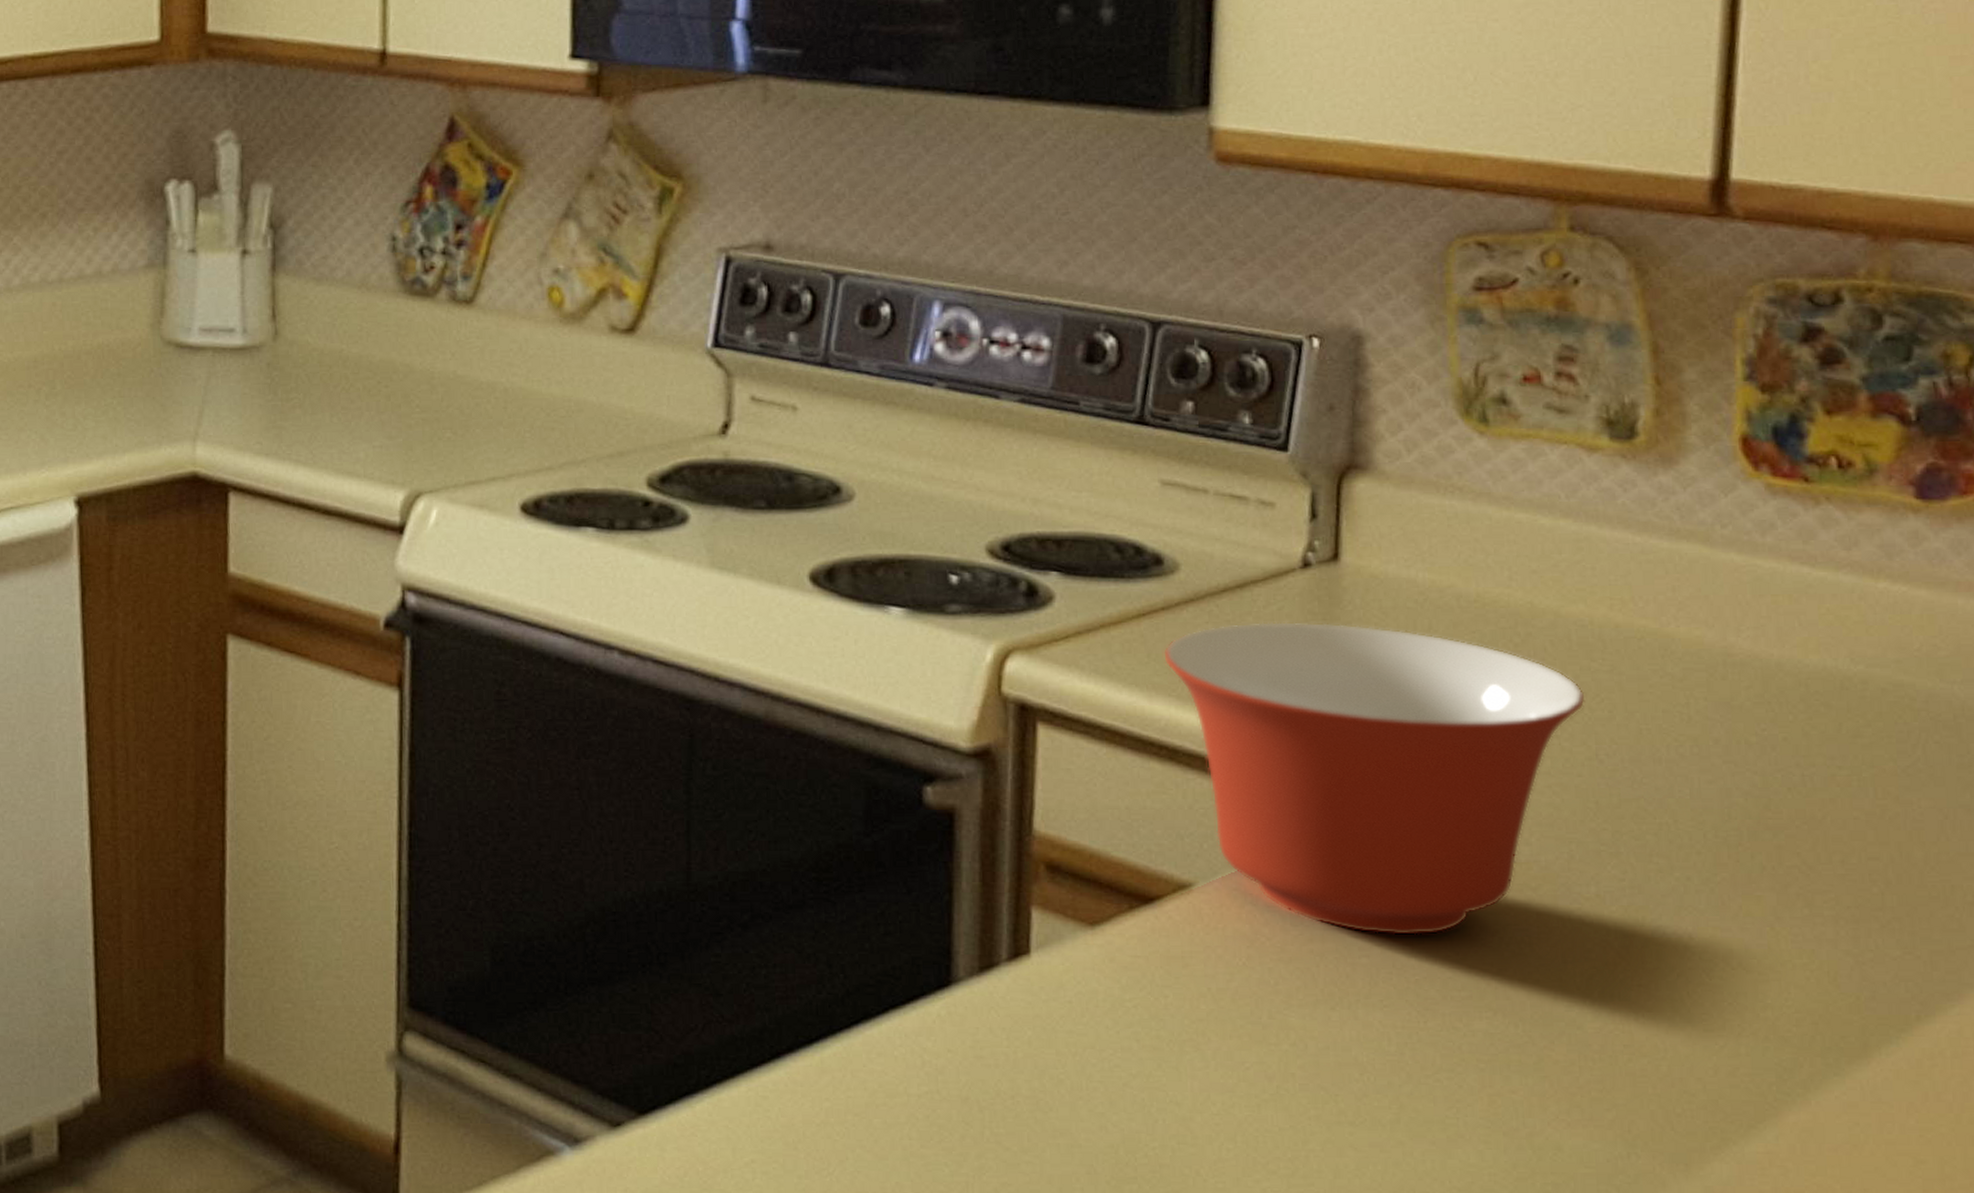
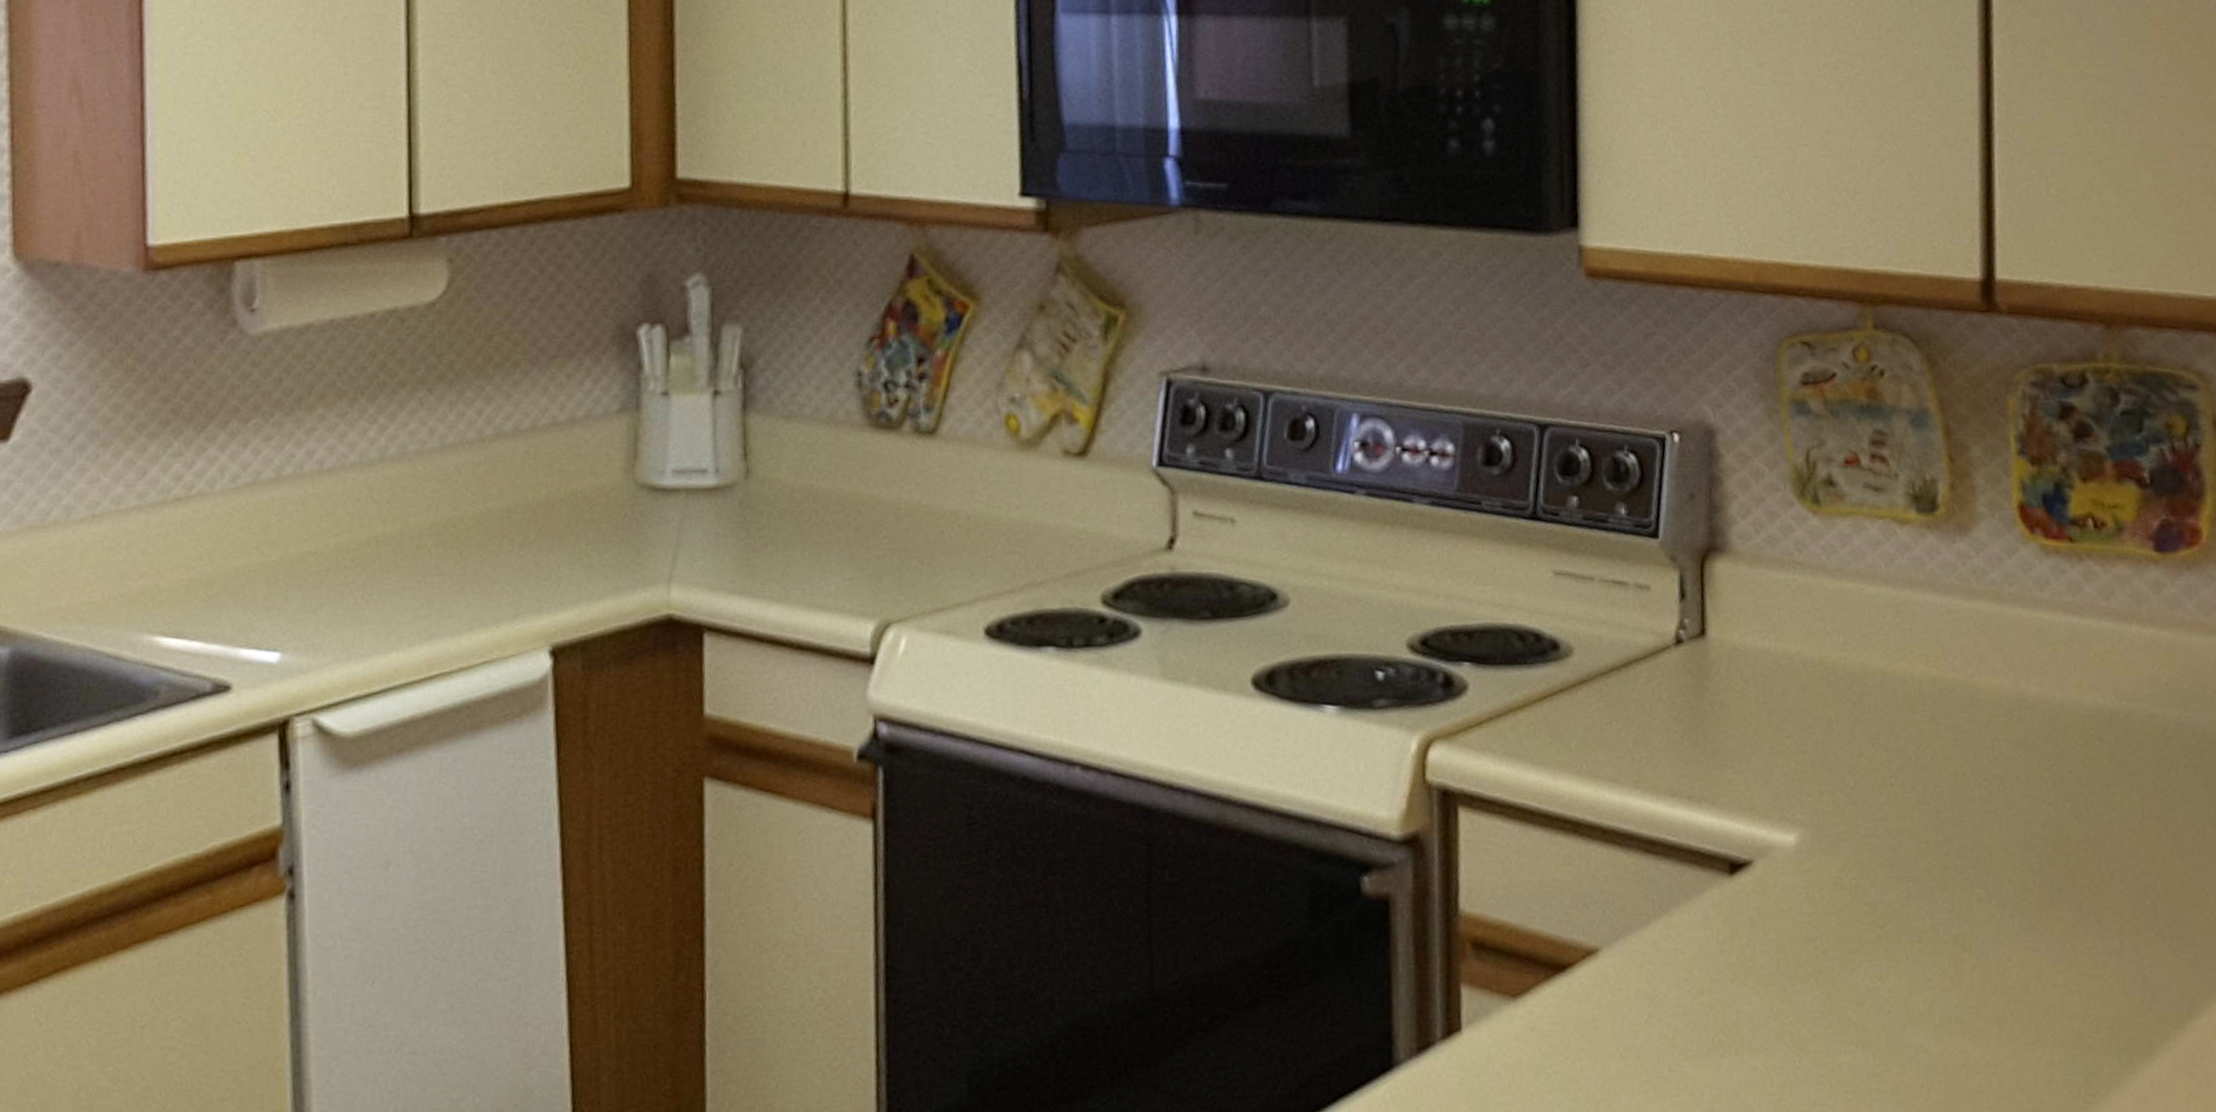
mixing bowl: present [1162,622,1586,936] -> none [1562,694,1912,982]

